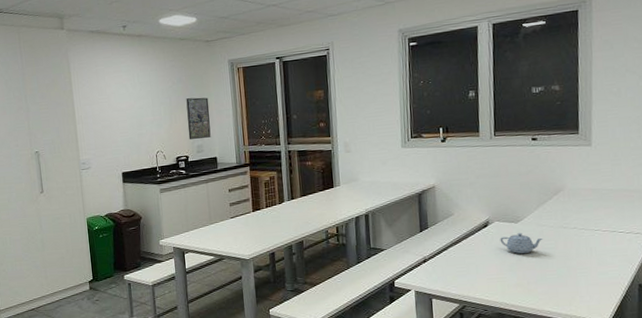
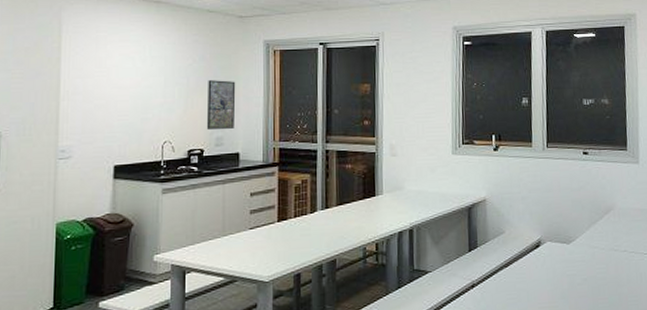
teapot: present [500,233,543,254] -> none [552,255,594,280]

